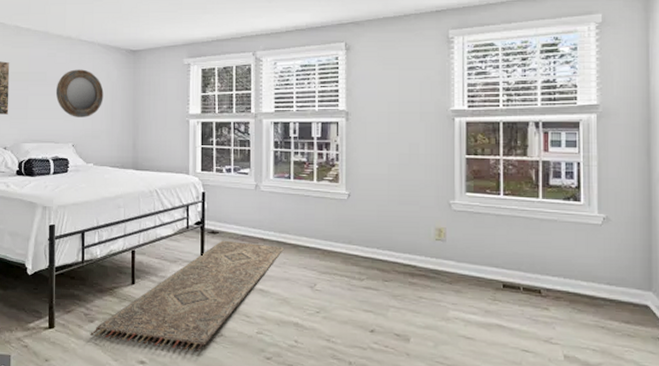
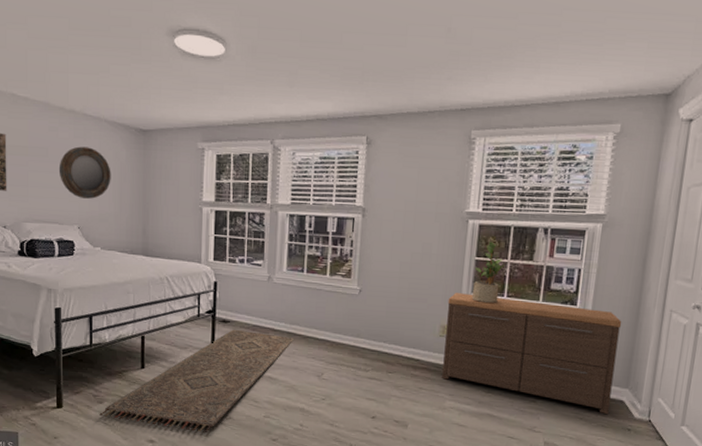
dresser: none [441,193,634,322] -> present [442,293,622,415]
potted plant: none [465,138,498,202] -> present [471,241,506,303]

